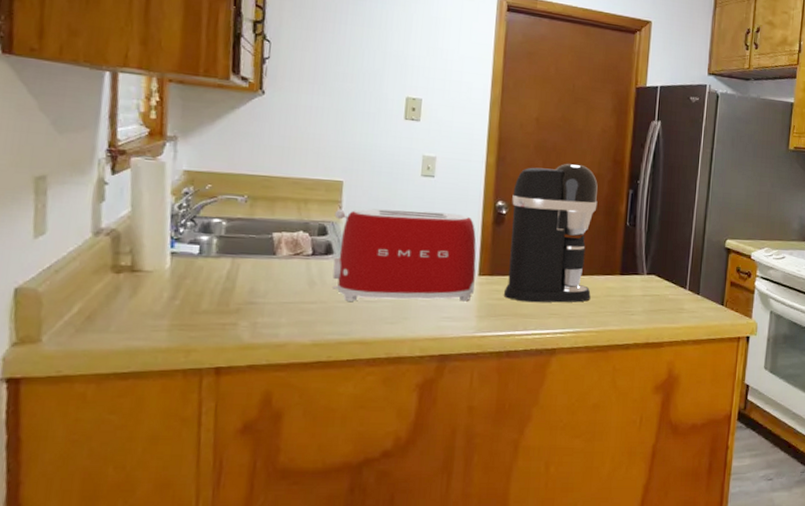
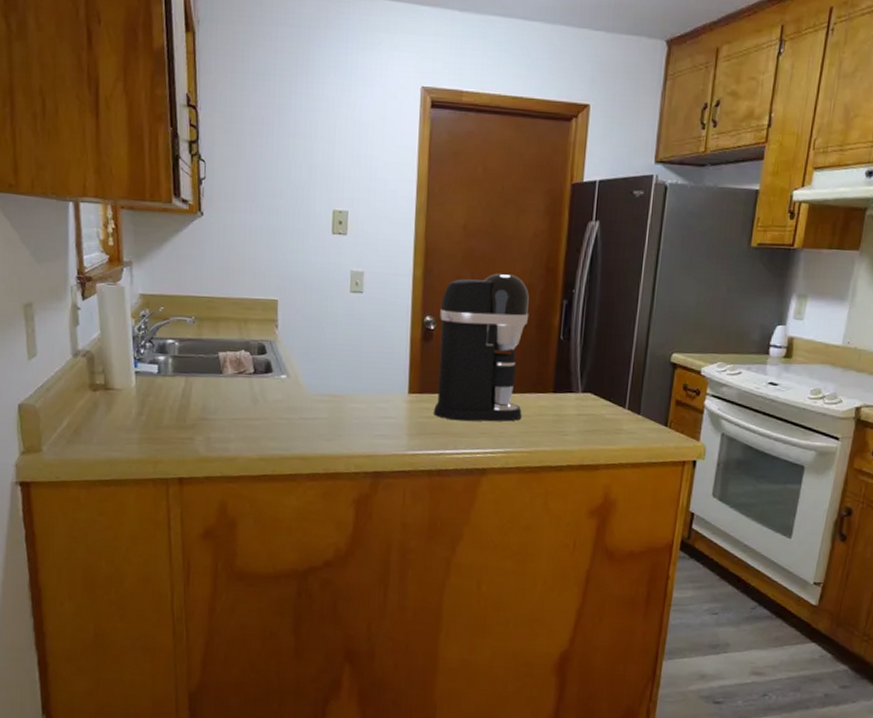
toaster: present [331,208,477,302] -> none [271,327,406,420]

